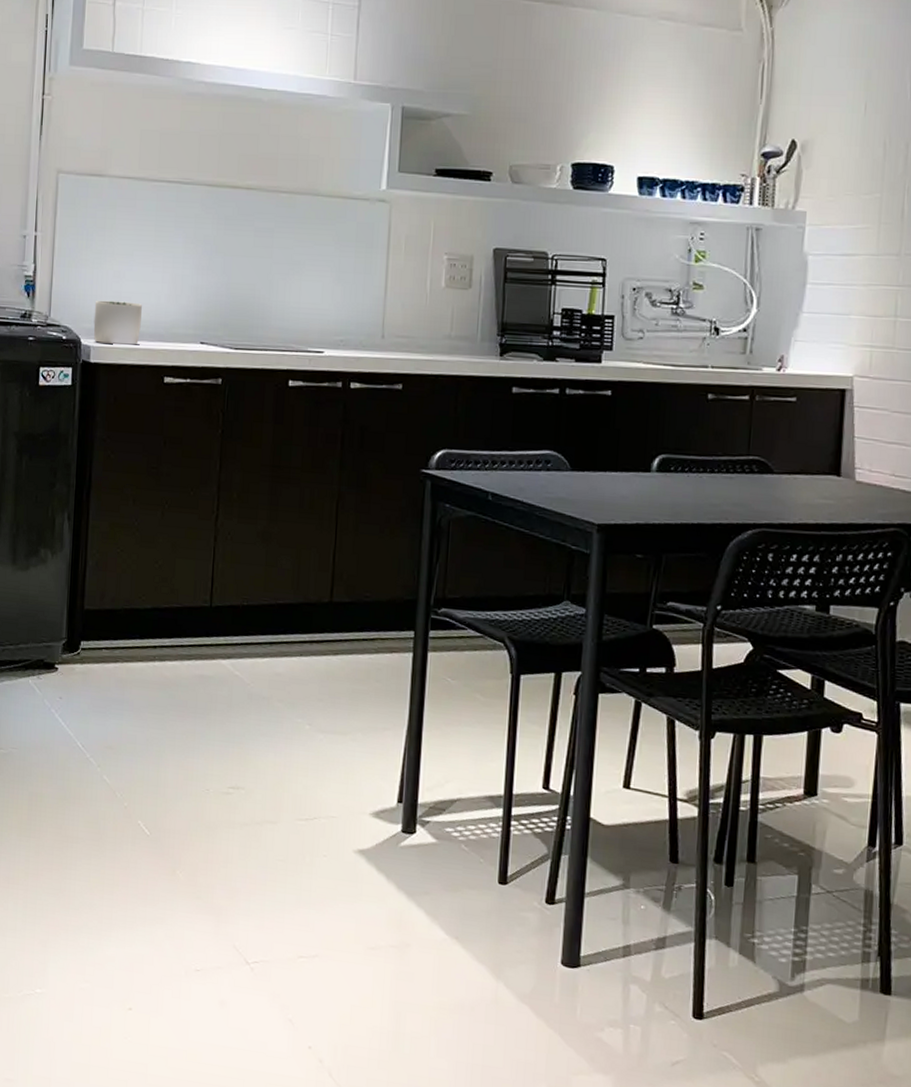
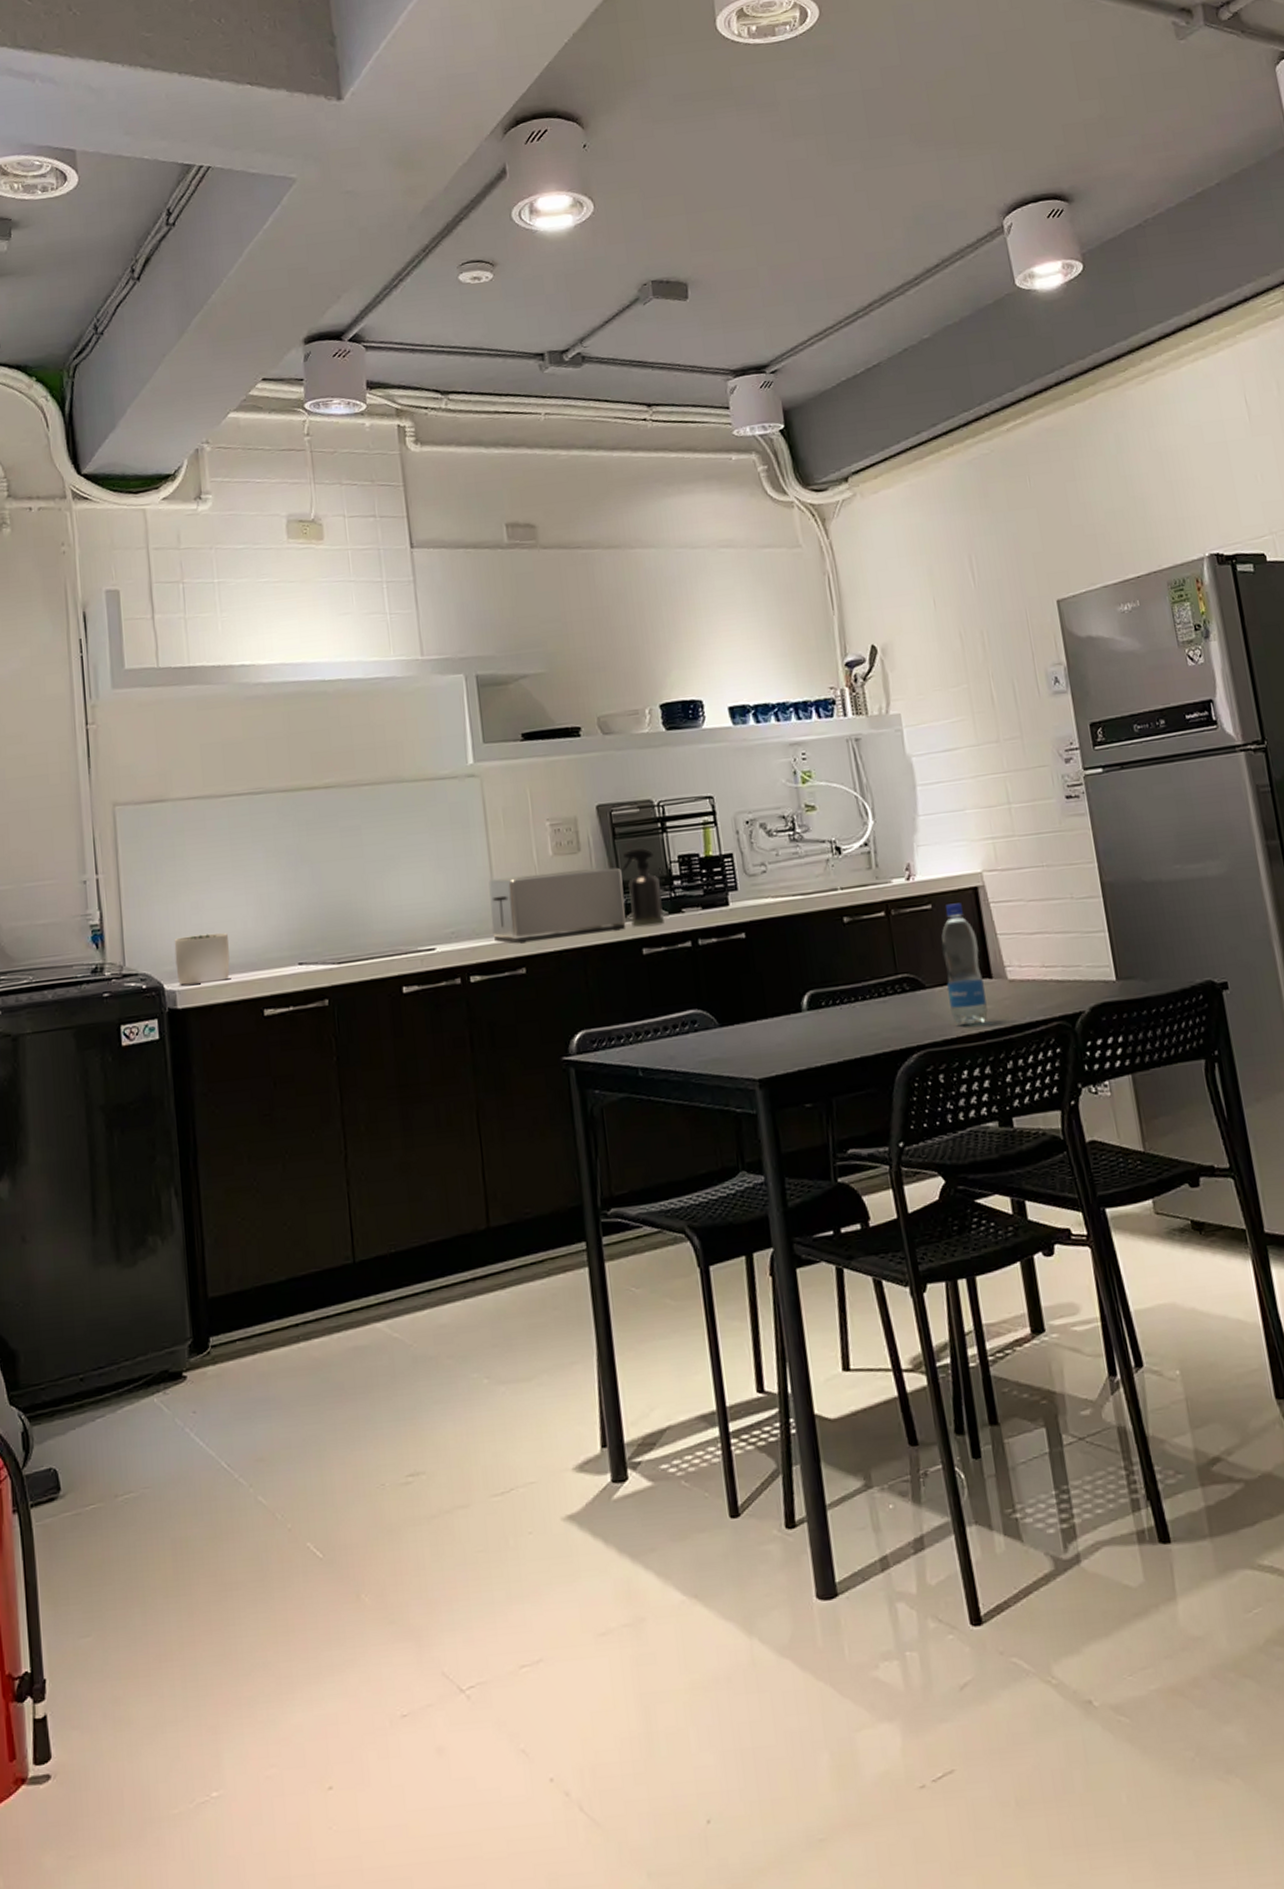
toaster: none [377,299,507,368] -> present [488,867,627,945]
spray bottle: none [506,294,541,369] -> present [622,847,664,929]
bottle: none [793,400,834,516] -> present [940,903,988,1026]

